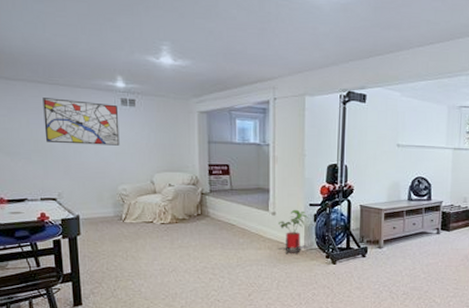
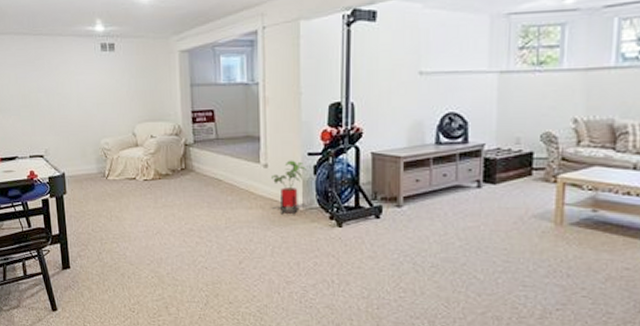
wall art: present [43,98,120,146] -> none [28,49,101,97]

